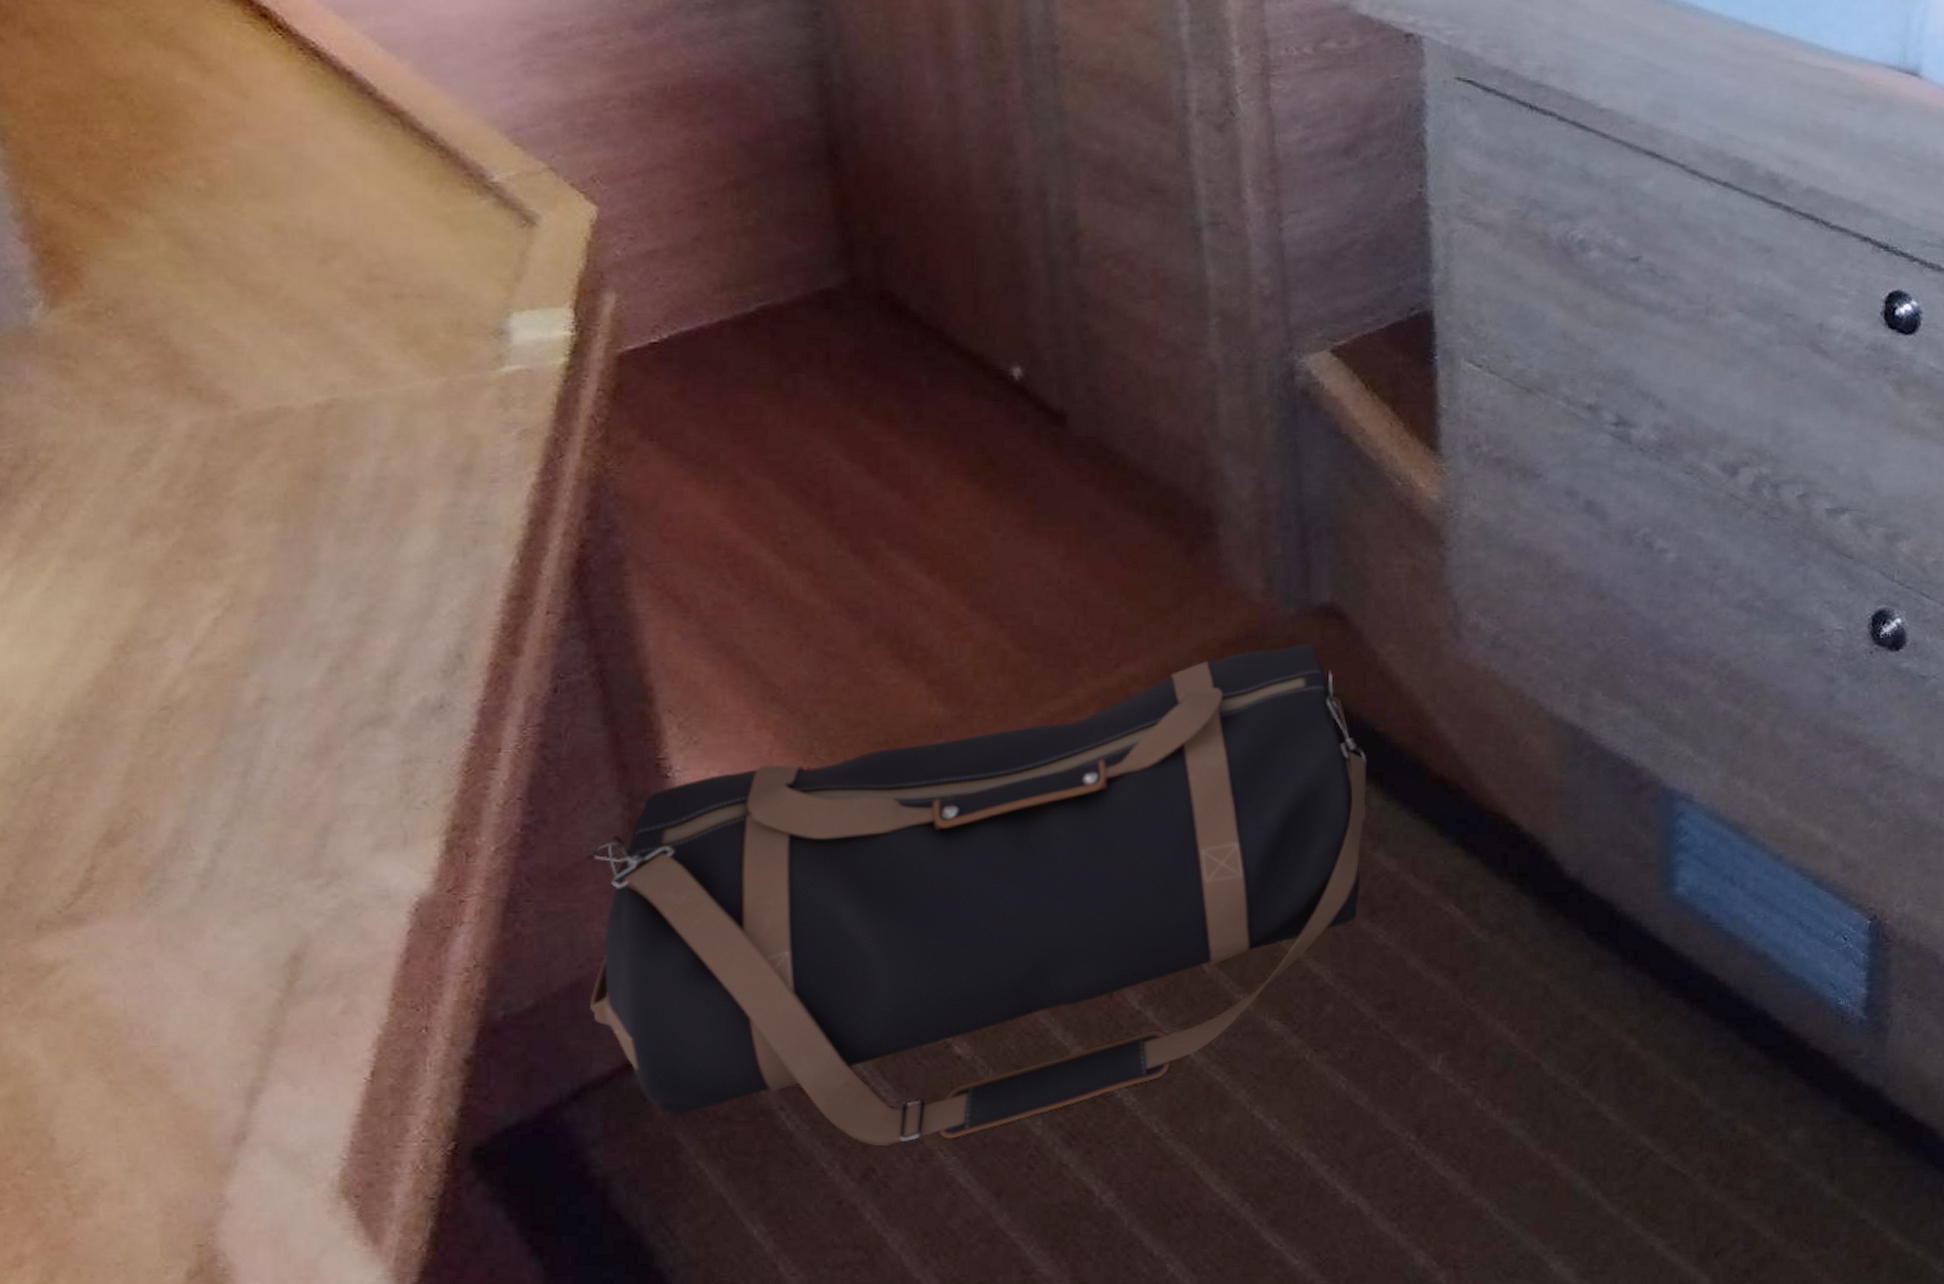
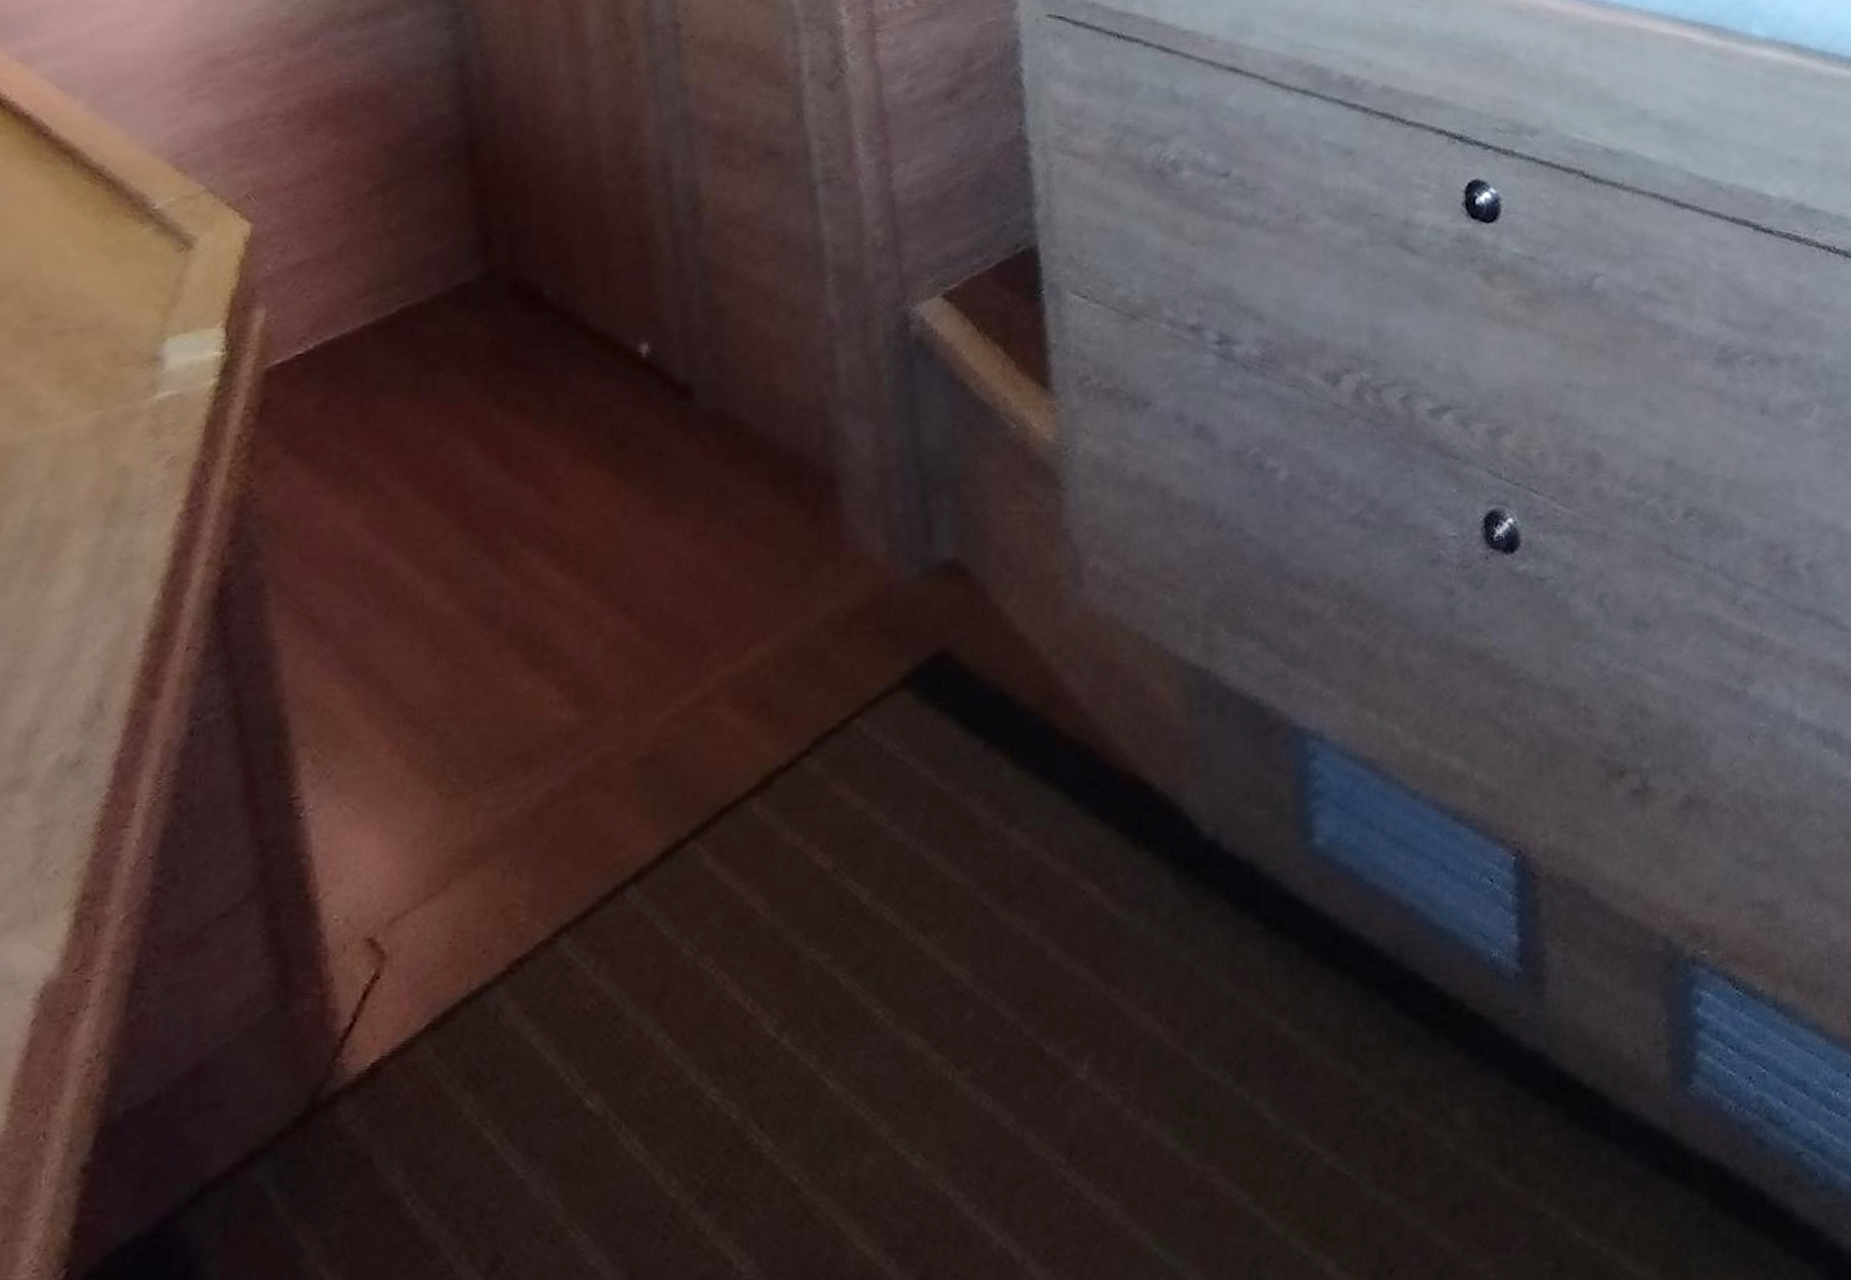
duffel bag: present [589,644,1368,1147] -> none [212,605,998,1229]

